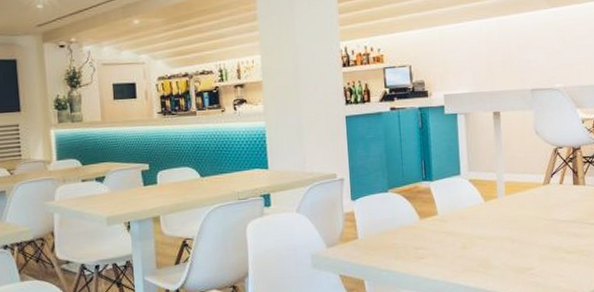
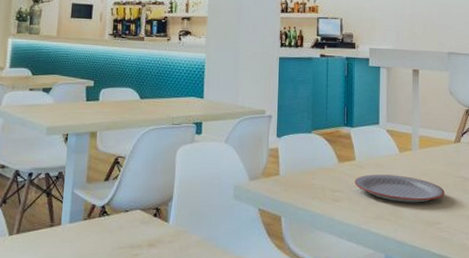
plate: none [438,225,536,253] -> present [354,174,445,203]

